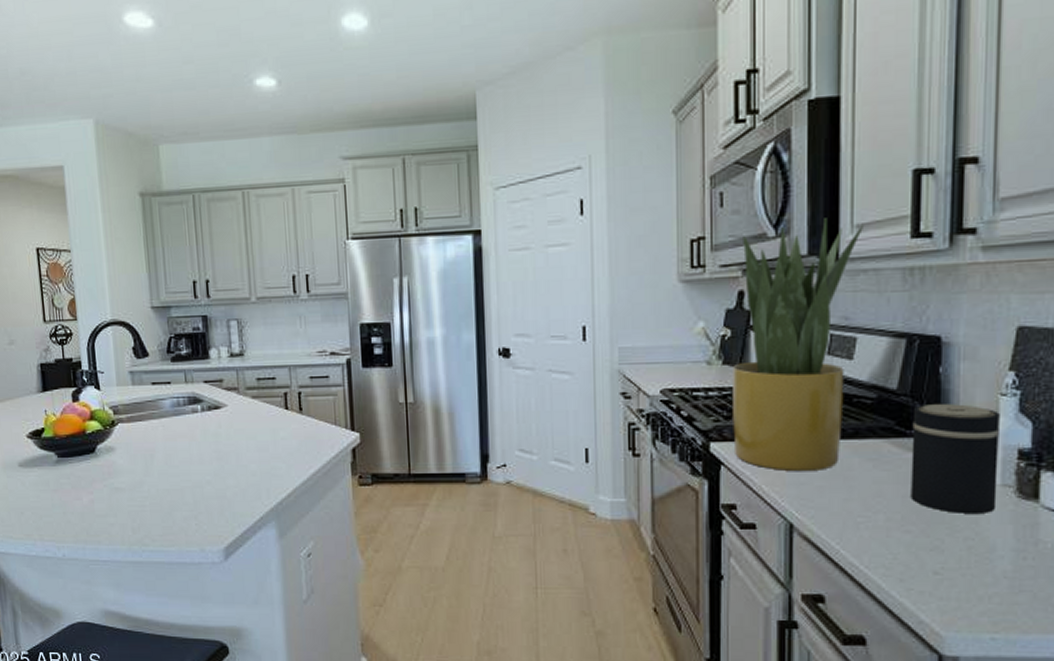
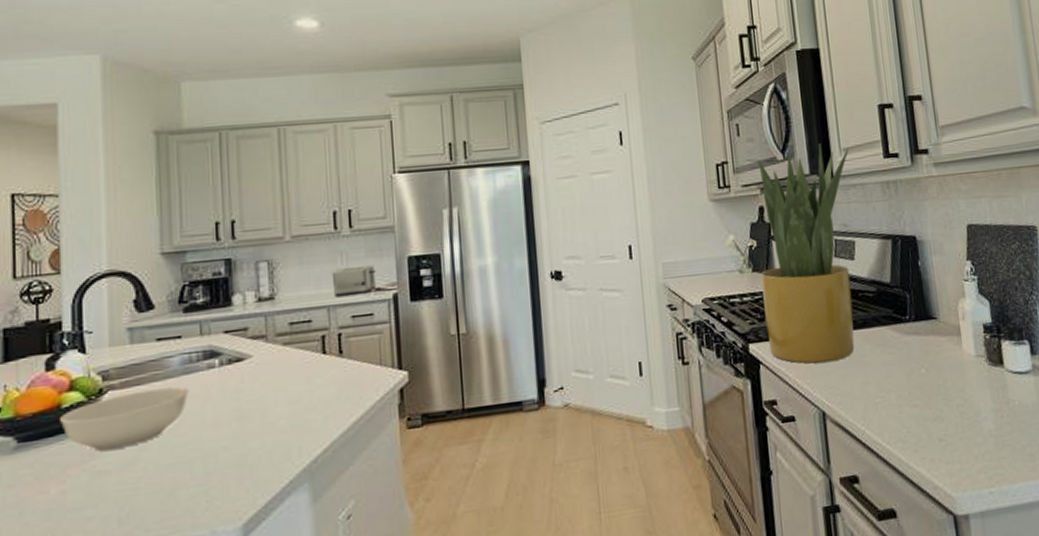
bowl: none [84,425,179,472] -> present [58,386,189,451]
toaster: none [292,329,332,358] -> present [331,264,377,298]
cylinder: present [911,404,1000,515] -> none [905,290,975,385]

